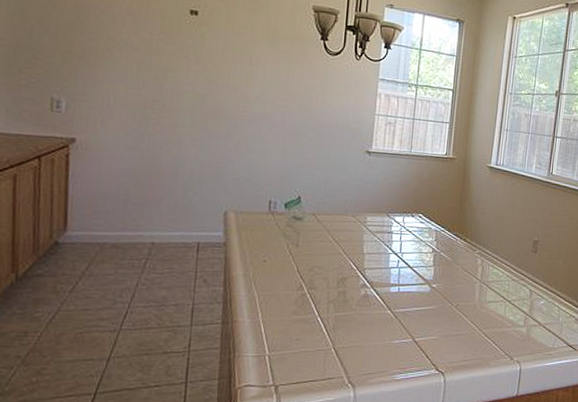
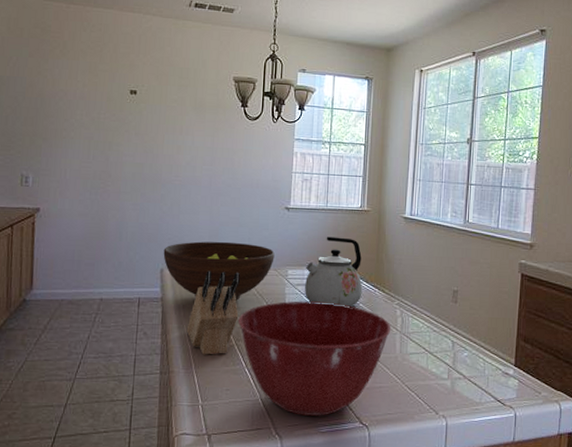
fruit bowl: none [227,183,353,247] -> present [163,241,275,301]
knife block: none [253,215,315,304] -> present [186,271,240,355]
mixing bowl: none [311,248,472,364] -> present [238,301,391,416]
kettle: none [384,183,445,255] -> present [305,236,363,307]

